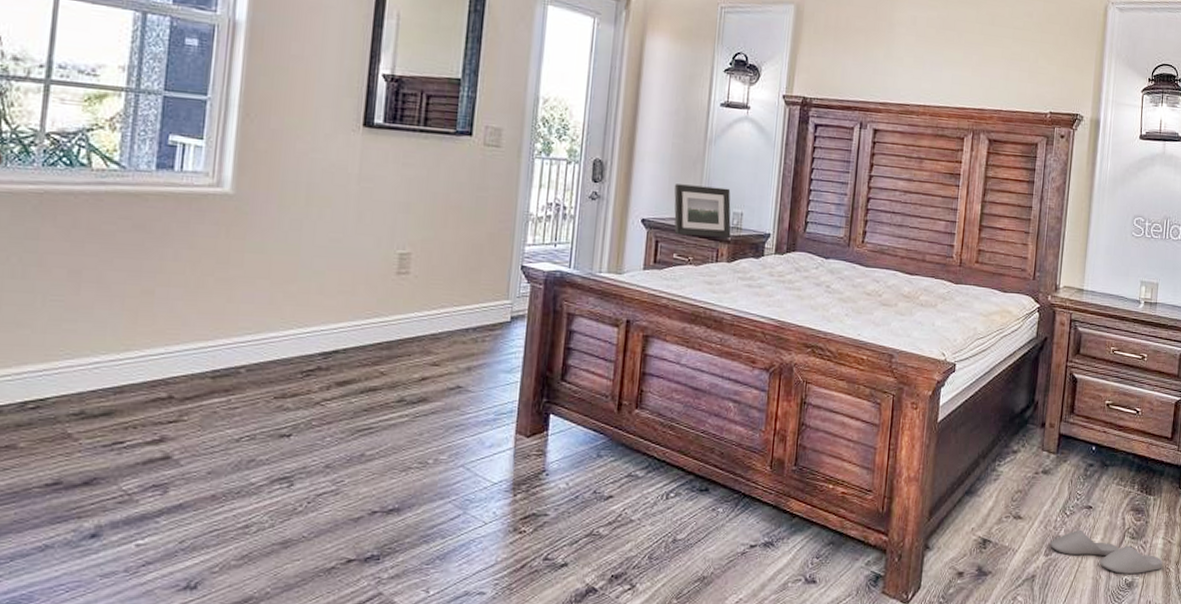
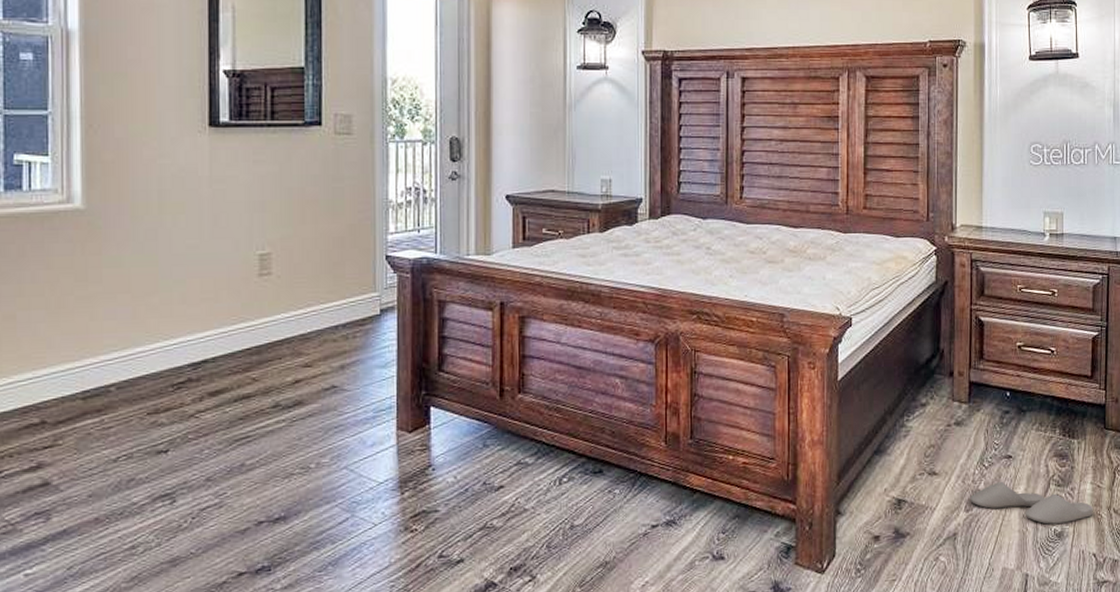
picture frame: present [674,184,731,239] -> none [536,155,601,209]

